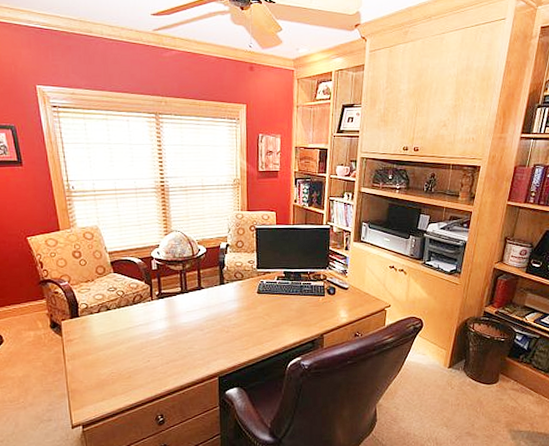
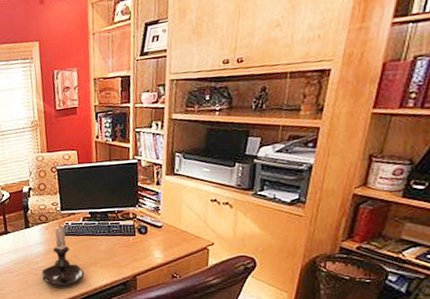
candle holder: none [234,281,276,347] -> present [42,223,85,289]

